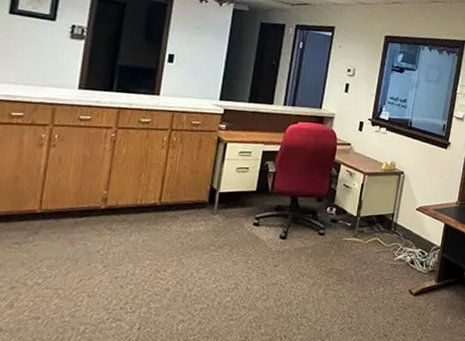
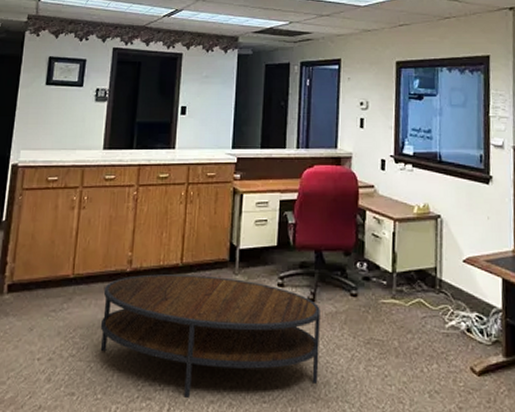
coffee table: none [69,211,290,318] -> present [100,274,320,398]

